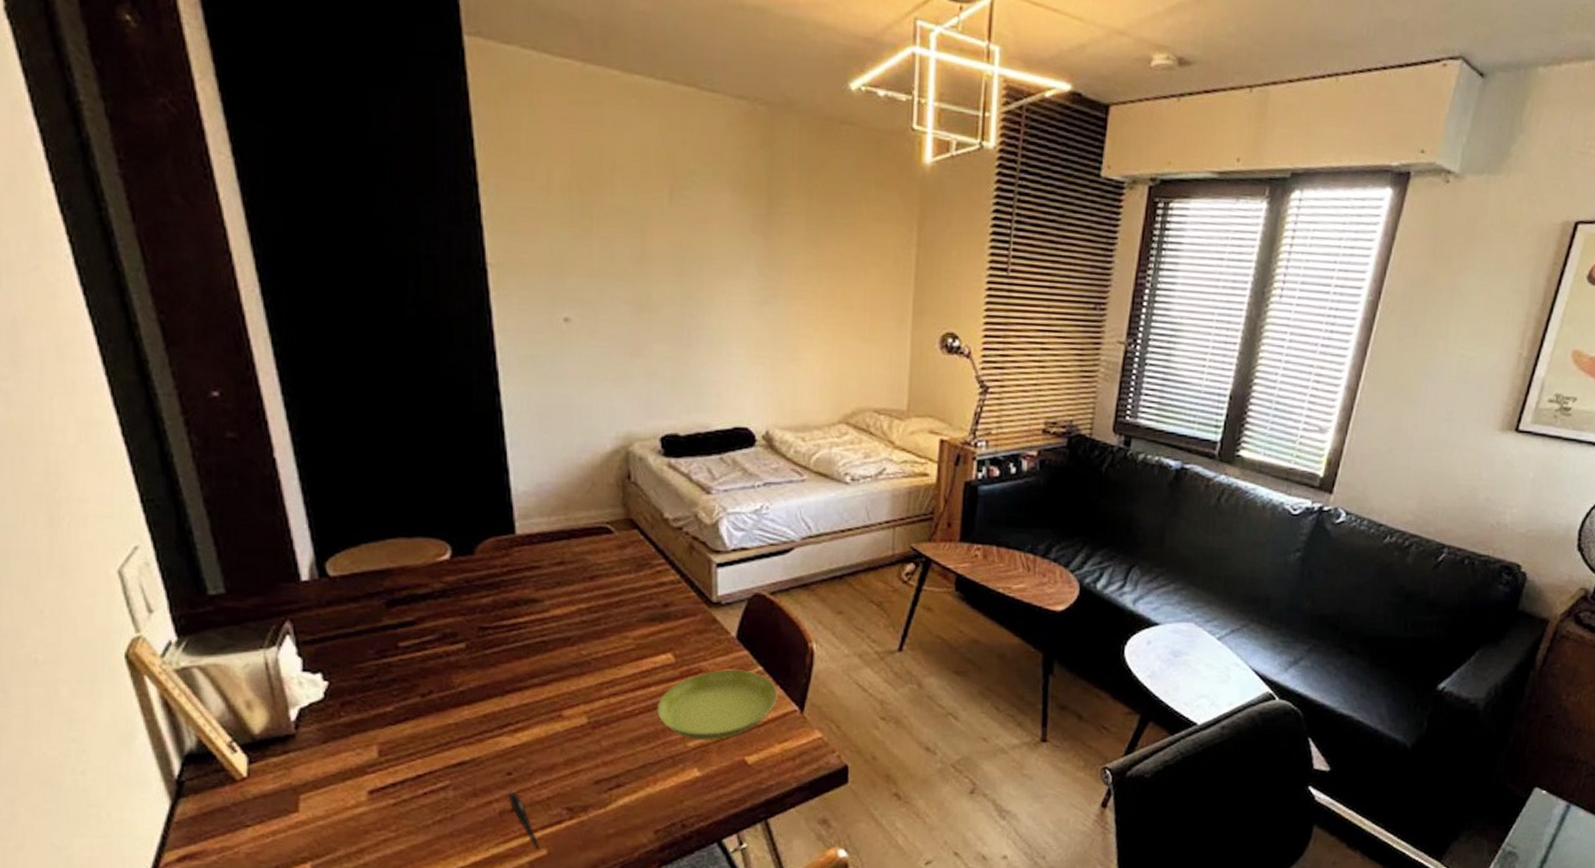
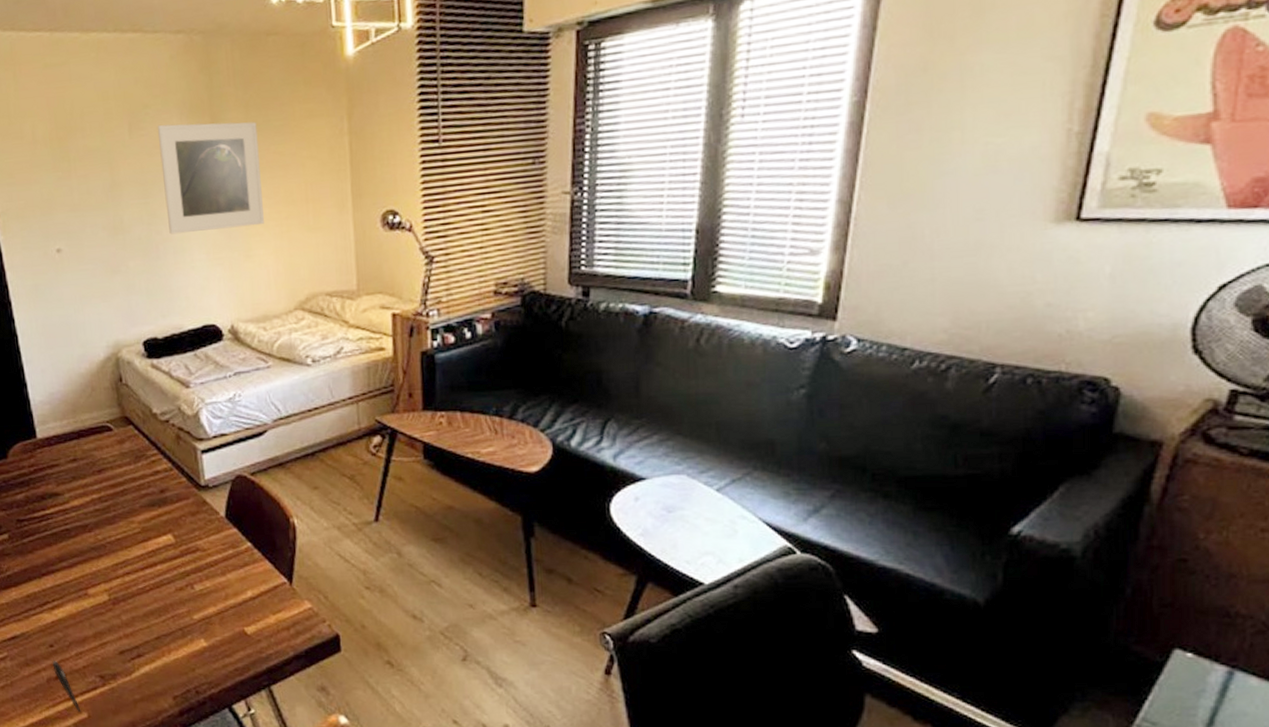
saucer: present [657,669,779,741] -> none [164,546,269,614]
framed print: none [703,196,819,327] -> present [157,121,264,235]

